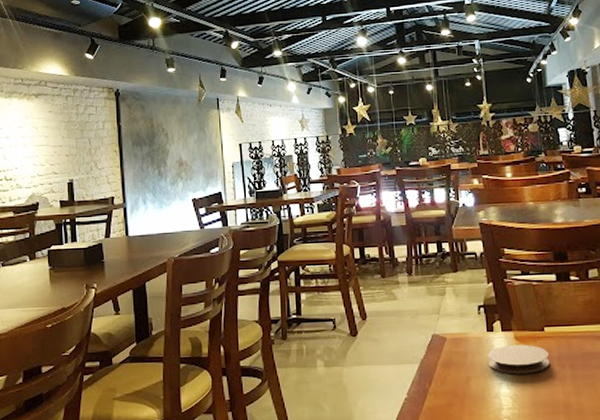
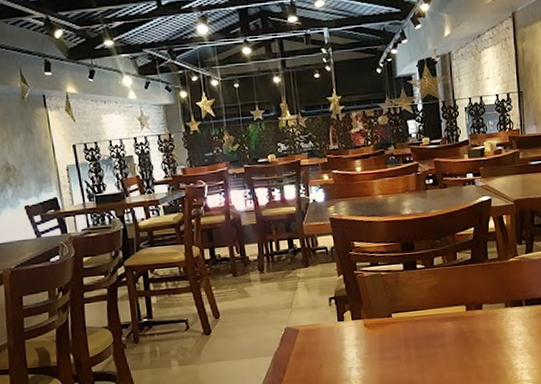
coaster: present [487,344,549,374] -> none [338,330,396,359]

